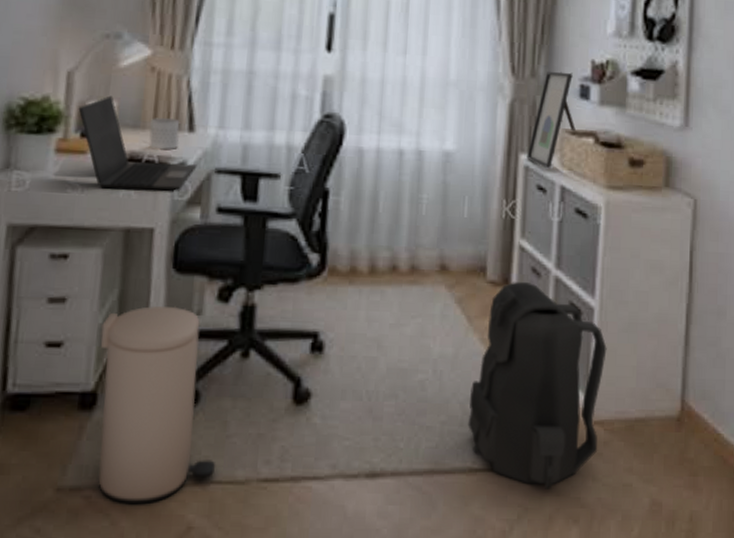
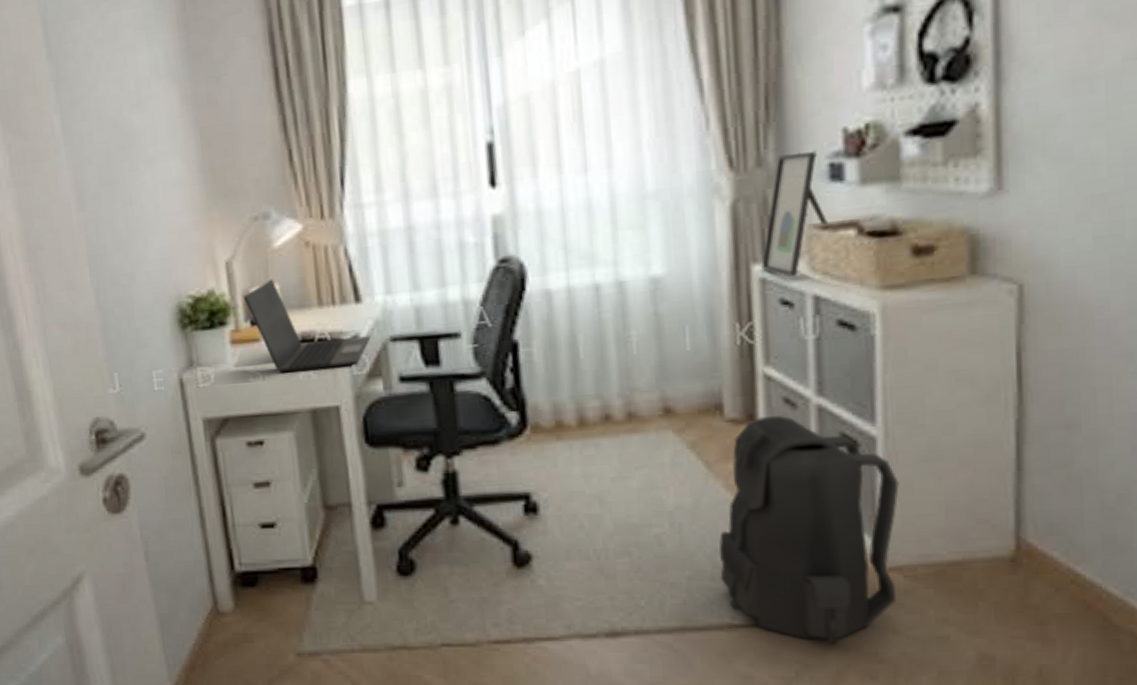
pedal bin: present [98,306,216,505] -> none [308,480,444,667]
mug: present [148,118,180,151] -> none [315,292,349,328]

